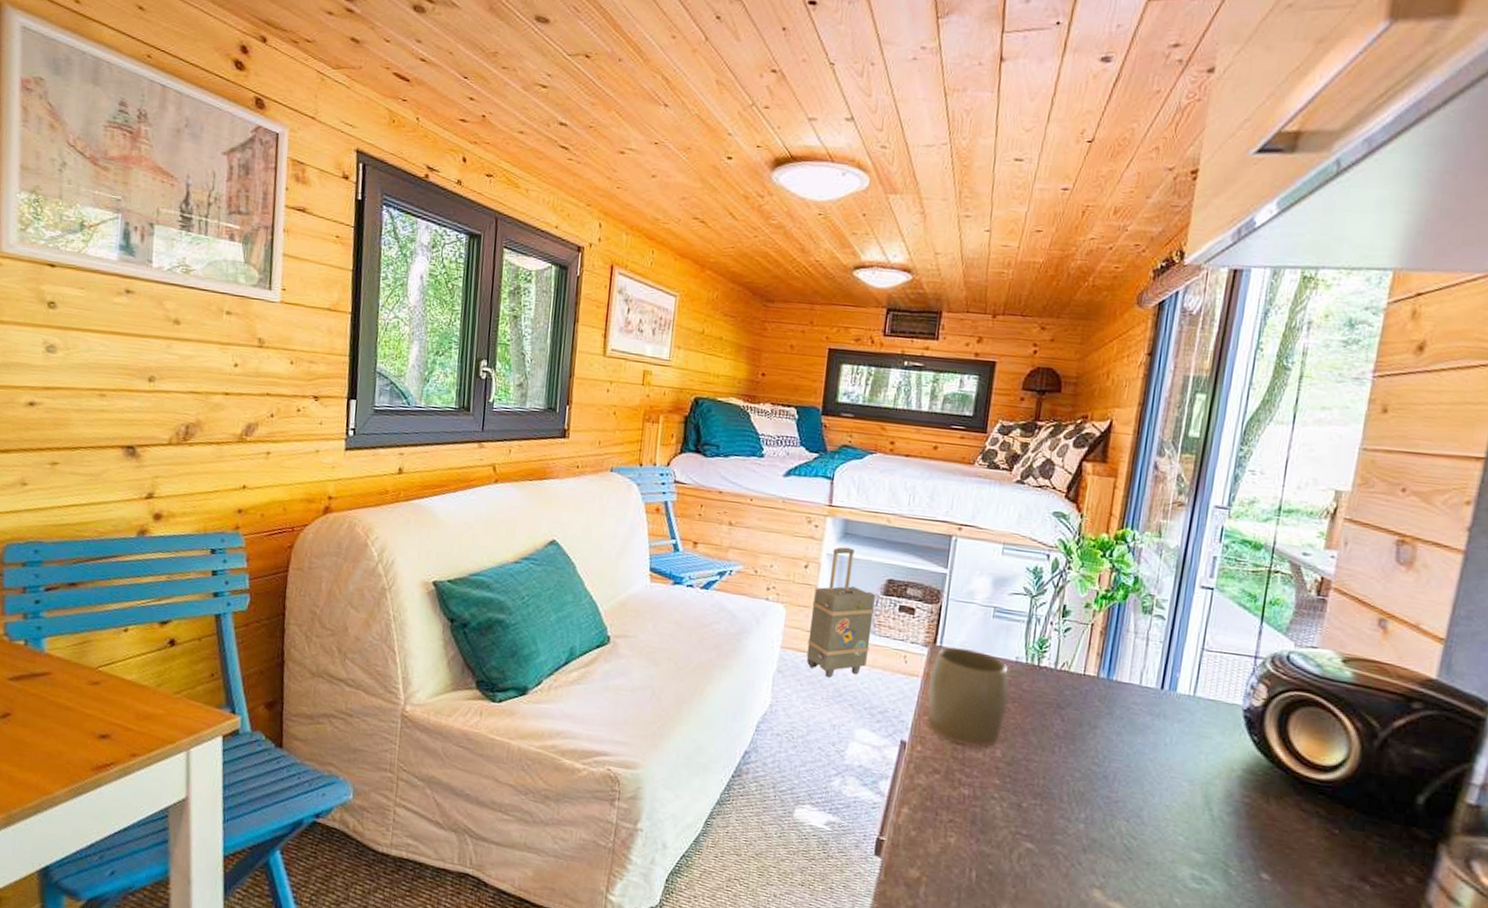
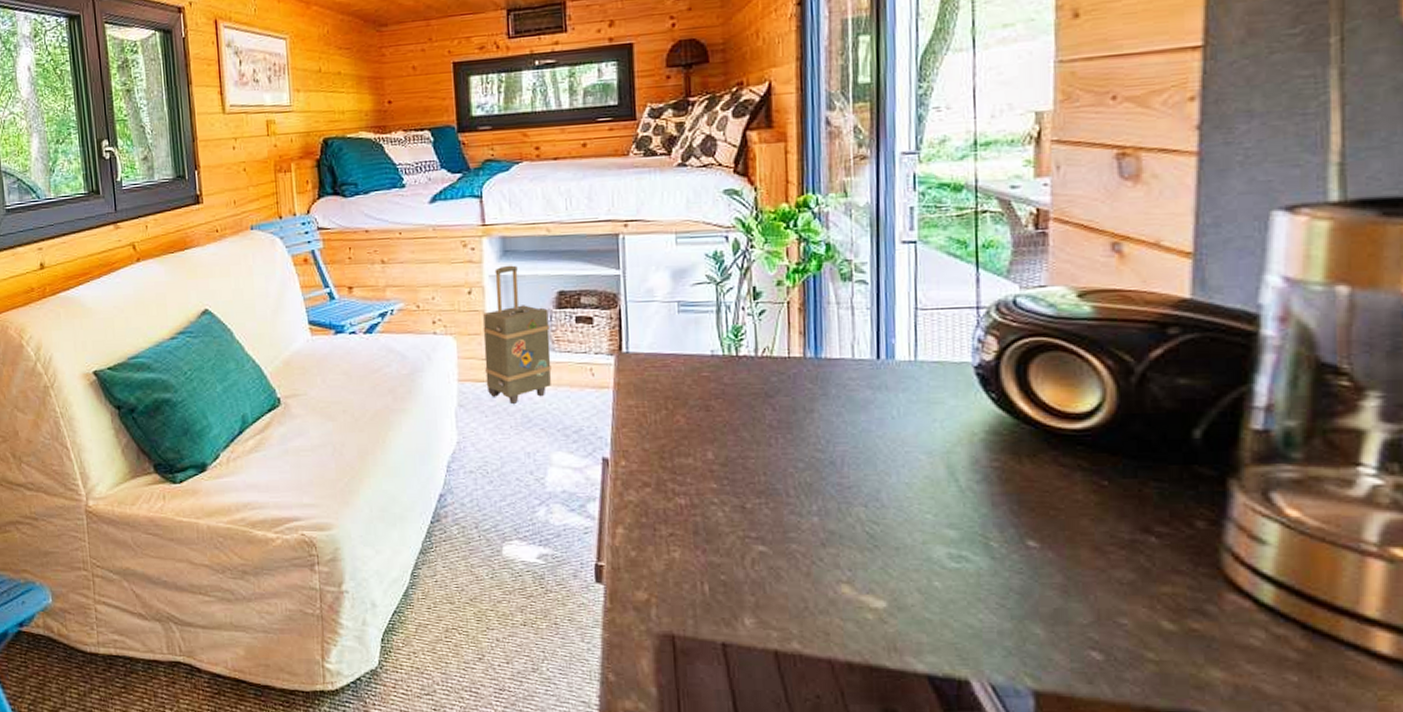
mug: present [927,646,1009,747] -> none [620,350,712,452]

